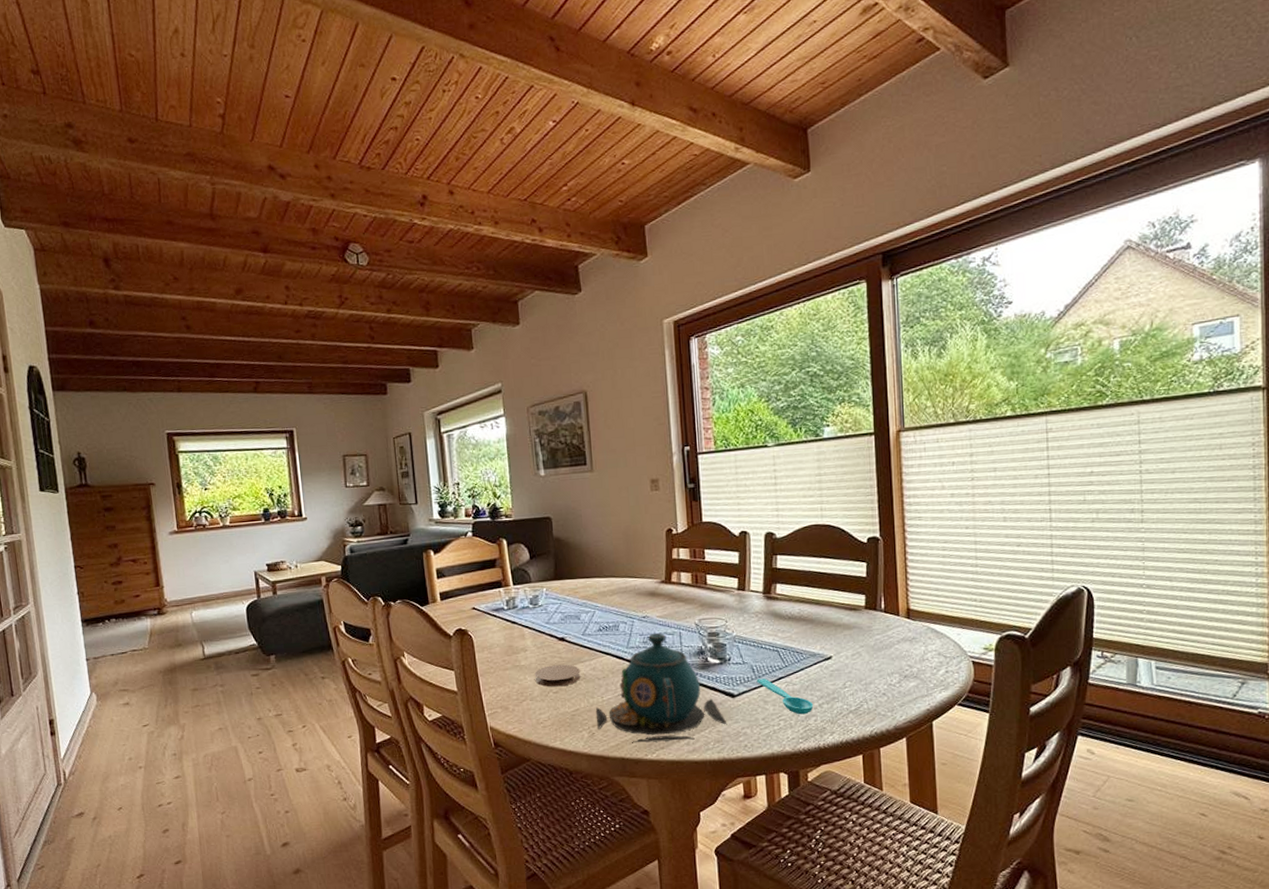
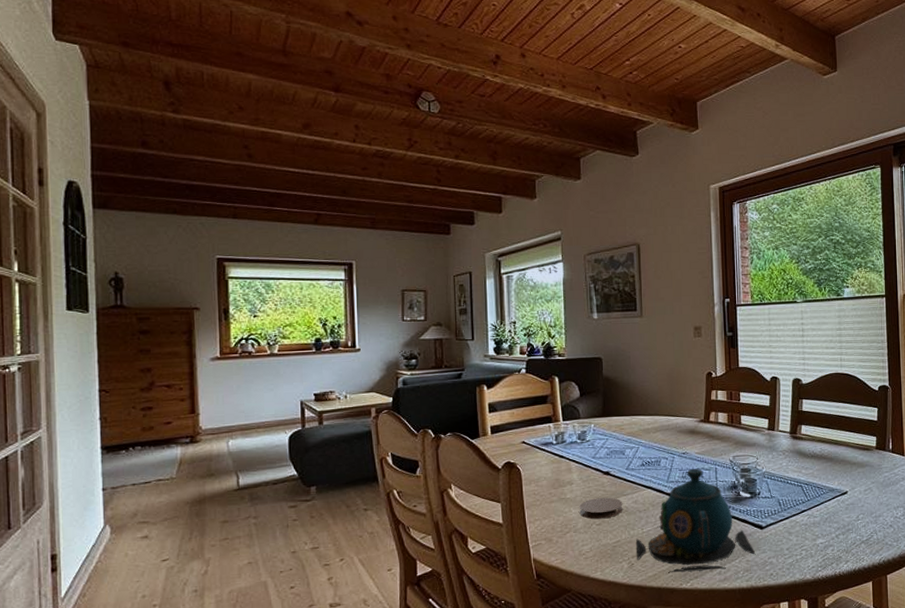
spoon: present [756,678,814,715] -> none [782,511,831,545]

